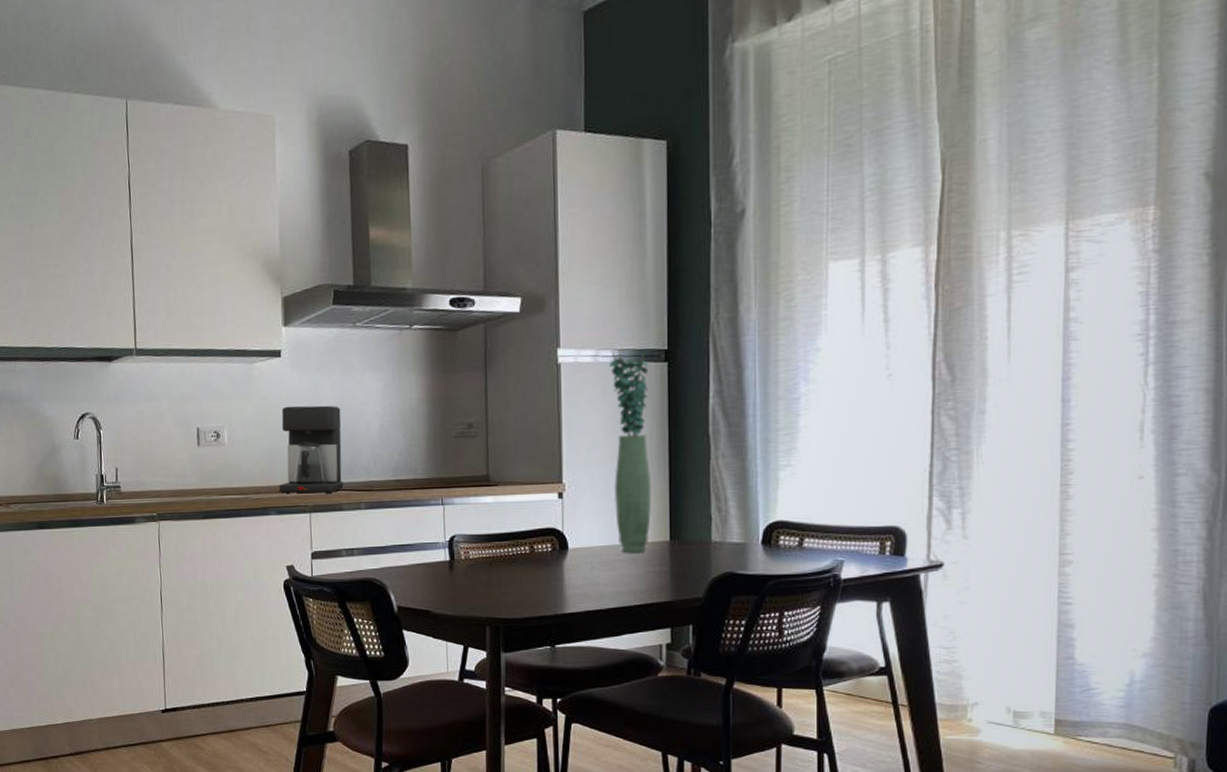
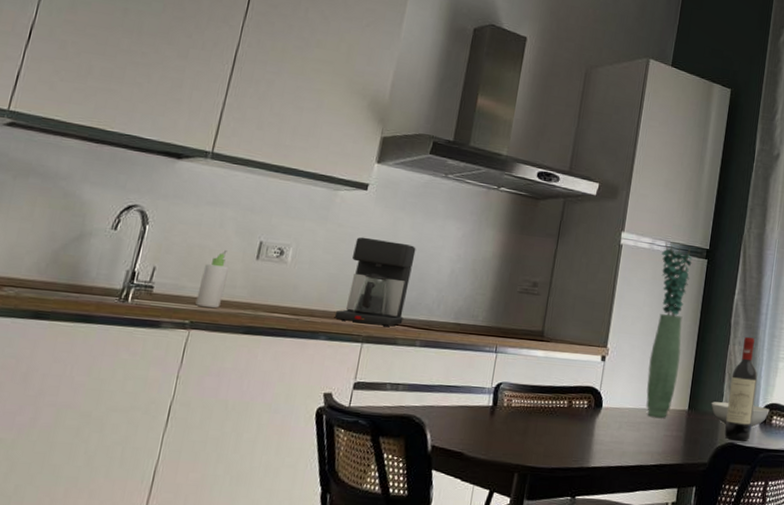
bottle: none [156,442,178,499] -> present [195,250,230,308]
bowl: none [697,526,774,552] -> present [711,401,770,428]
wine bottle: none [719,447,753,569] -> present [724,337,758,441]

